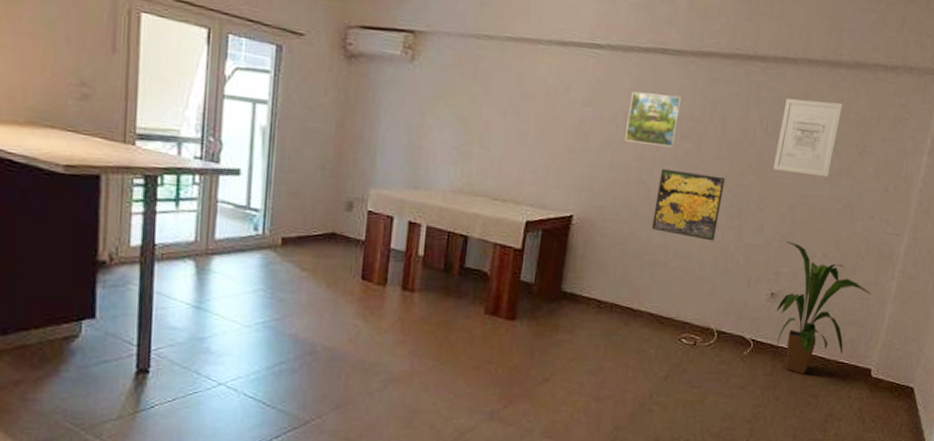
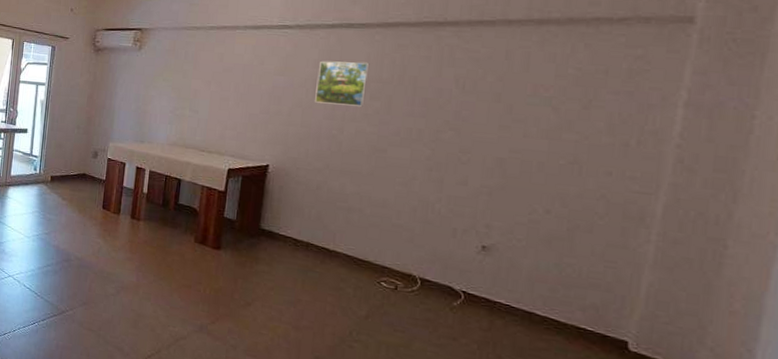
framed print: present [652,168,725,241] -> none [345,125,420,192]
wall art: present [772,98,843,178] -> none [474,57,556,133]
house plant: present [776,241,872,375] -> none [490,195,618,336]

